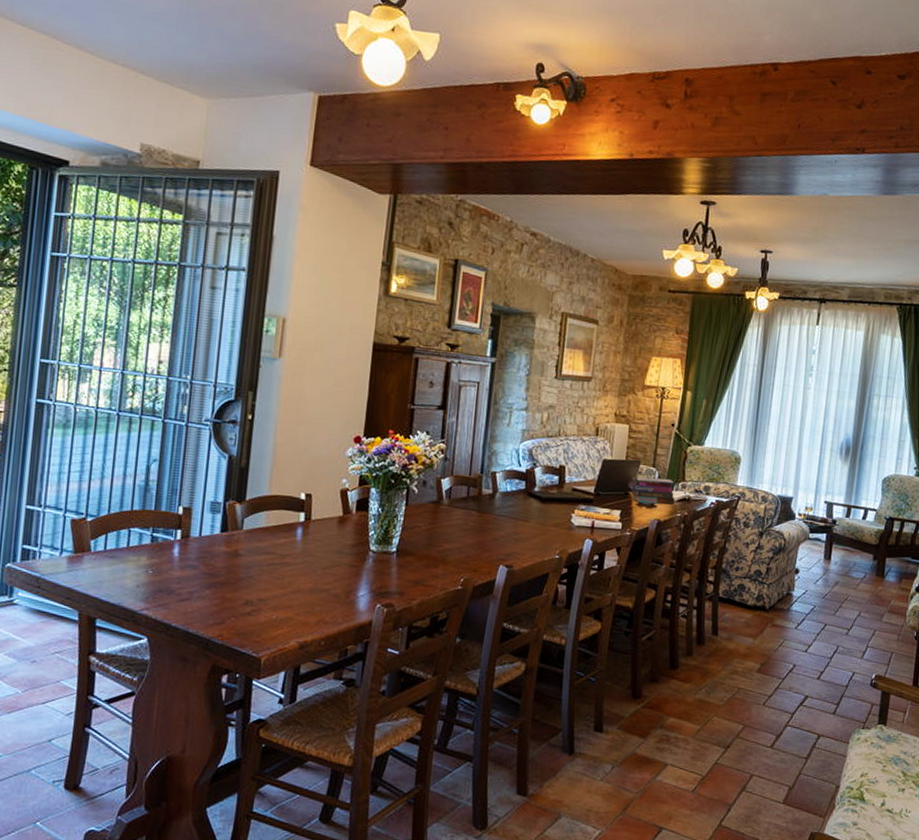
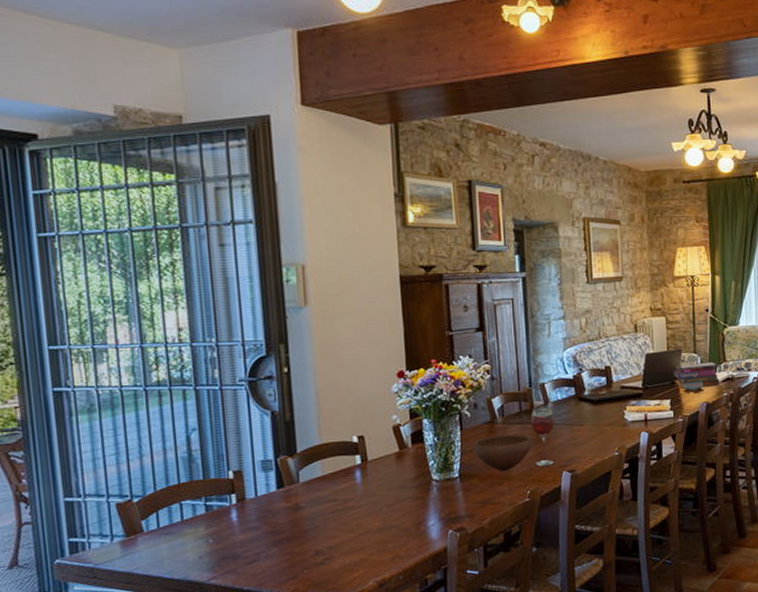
bowl: none [415,516,474,554] -> present [473,434,532,471]
wineglass: none [474,493,500,557] -> present [530,404,555,466]

